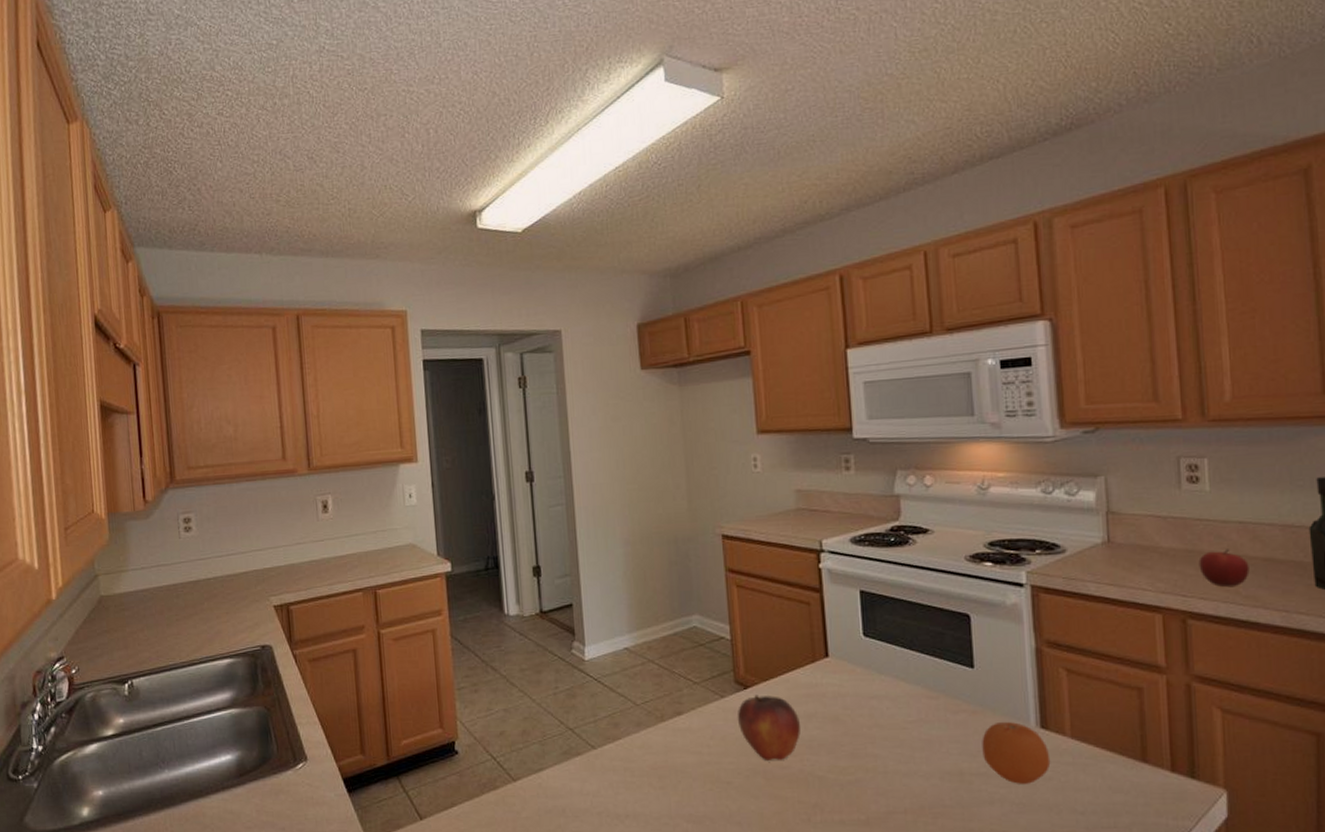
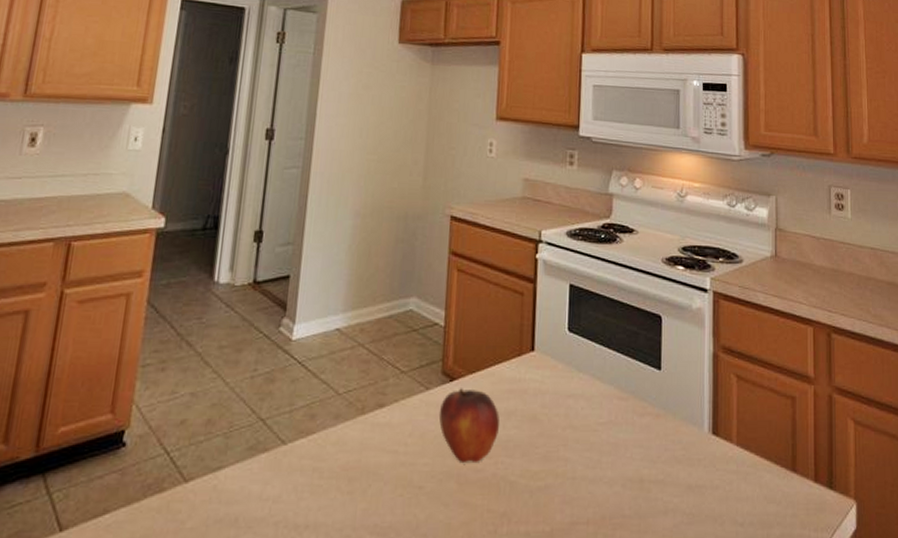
fruit: present [982,721,1051,784] -> none [661,426,719,493]
fruit: present [1198,549,1250,588] -> none [841,271,877,307]

